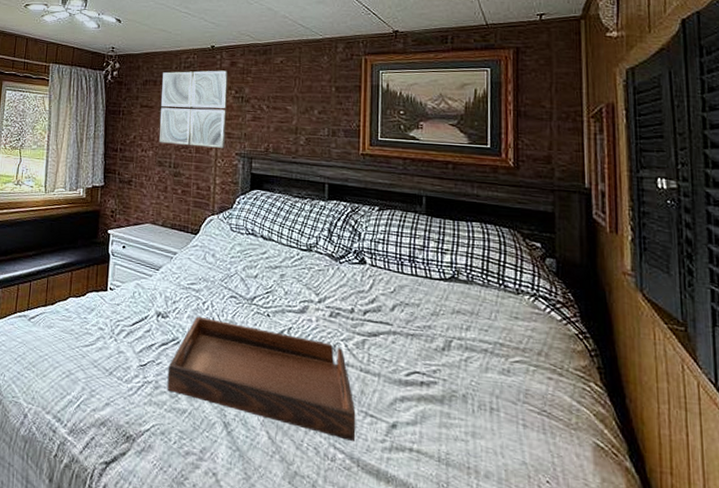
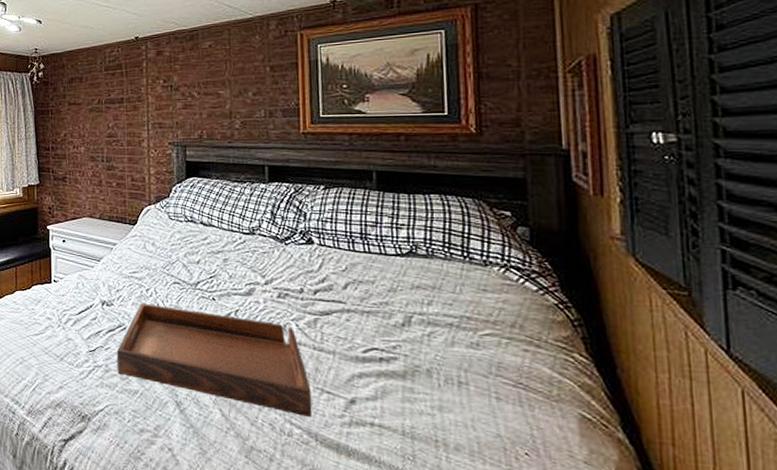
wall art: present [158,70,228,148] -> none [88,60,157,139]

